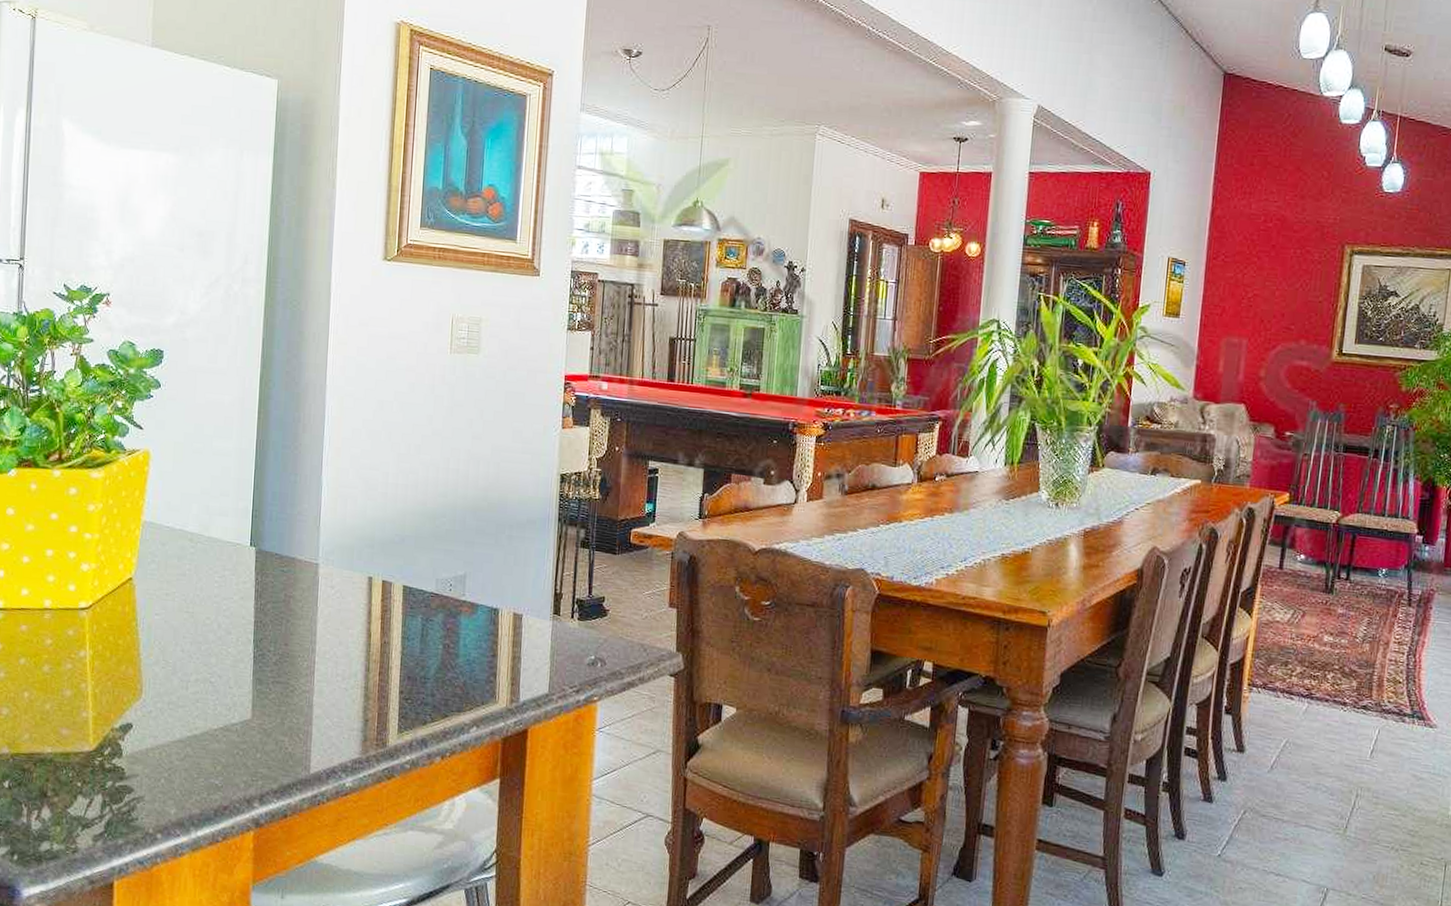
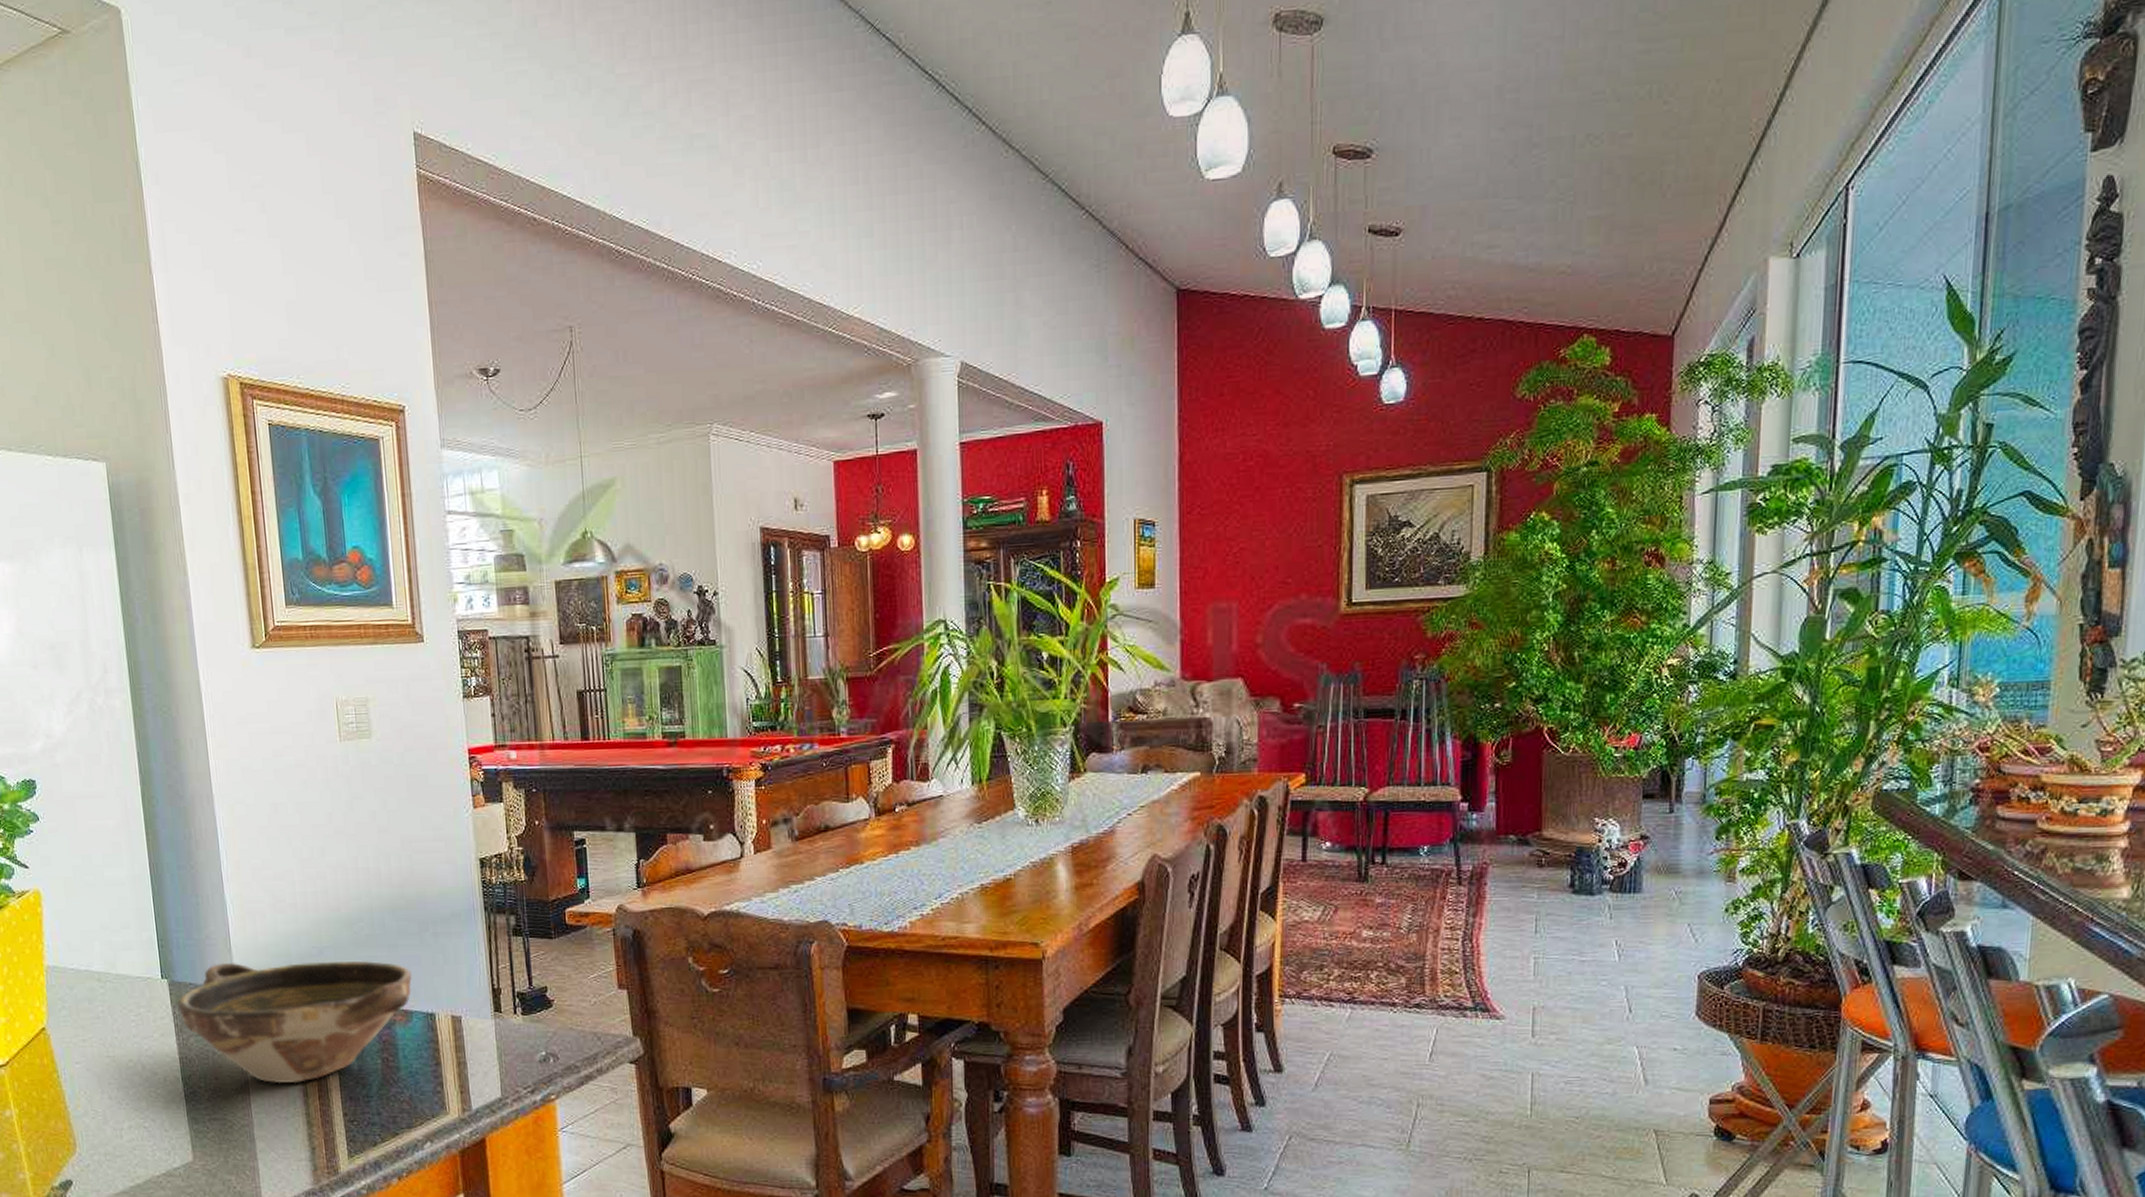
bowl: none [261,538,483,658] -> present [177,960,412,1084]

